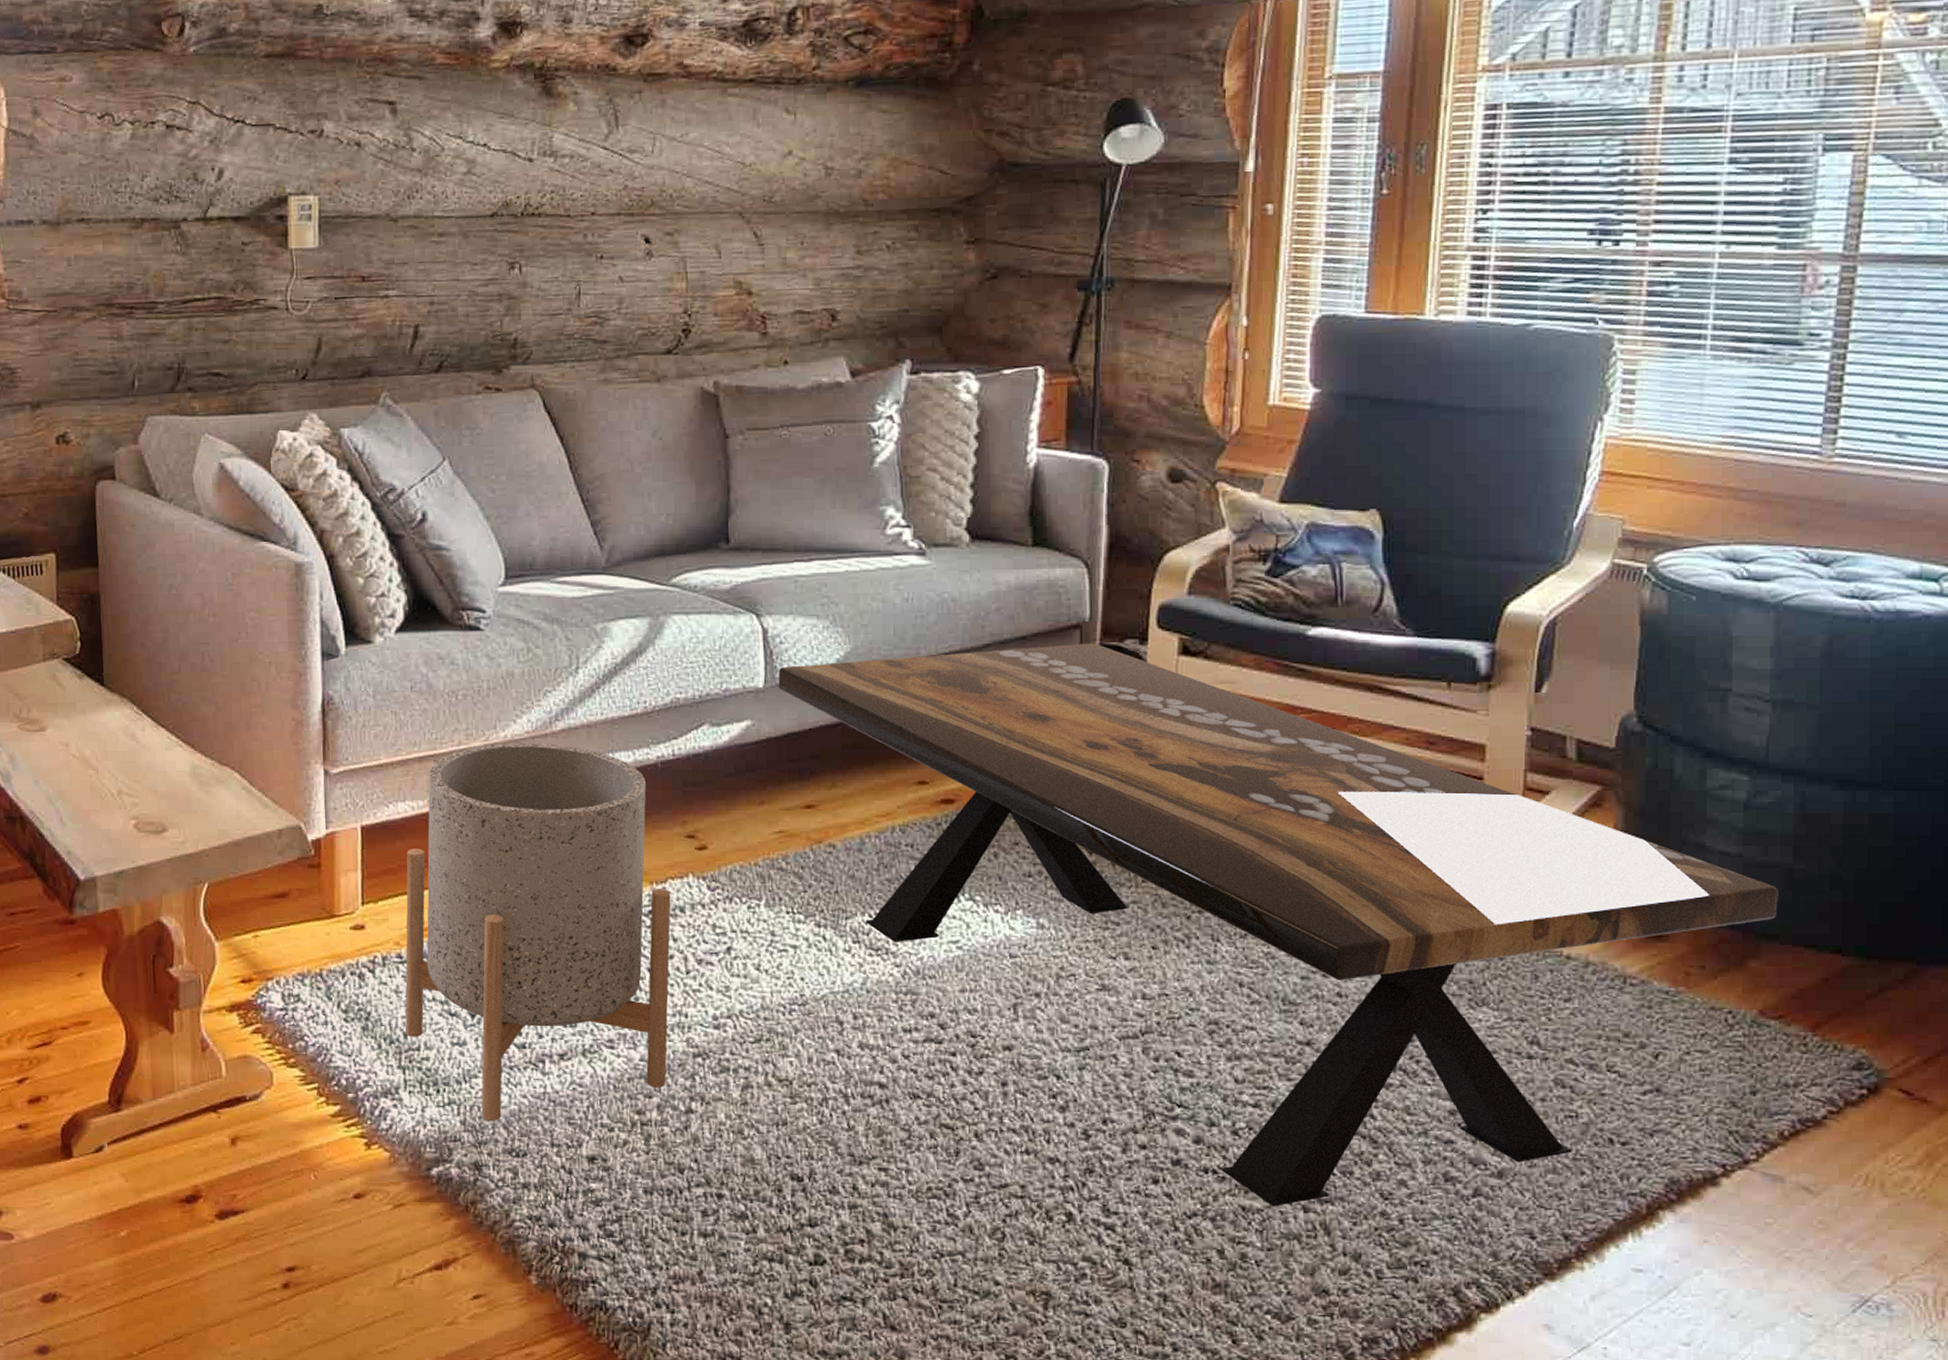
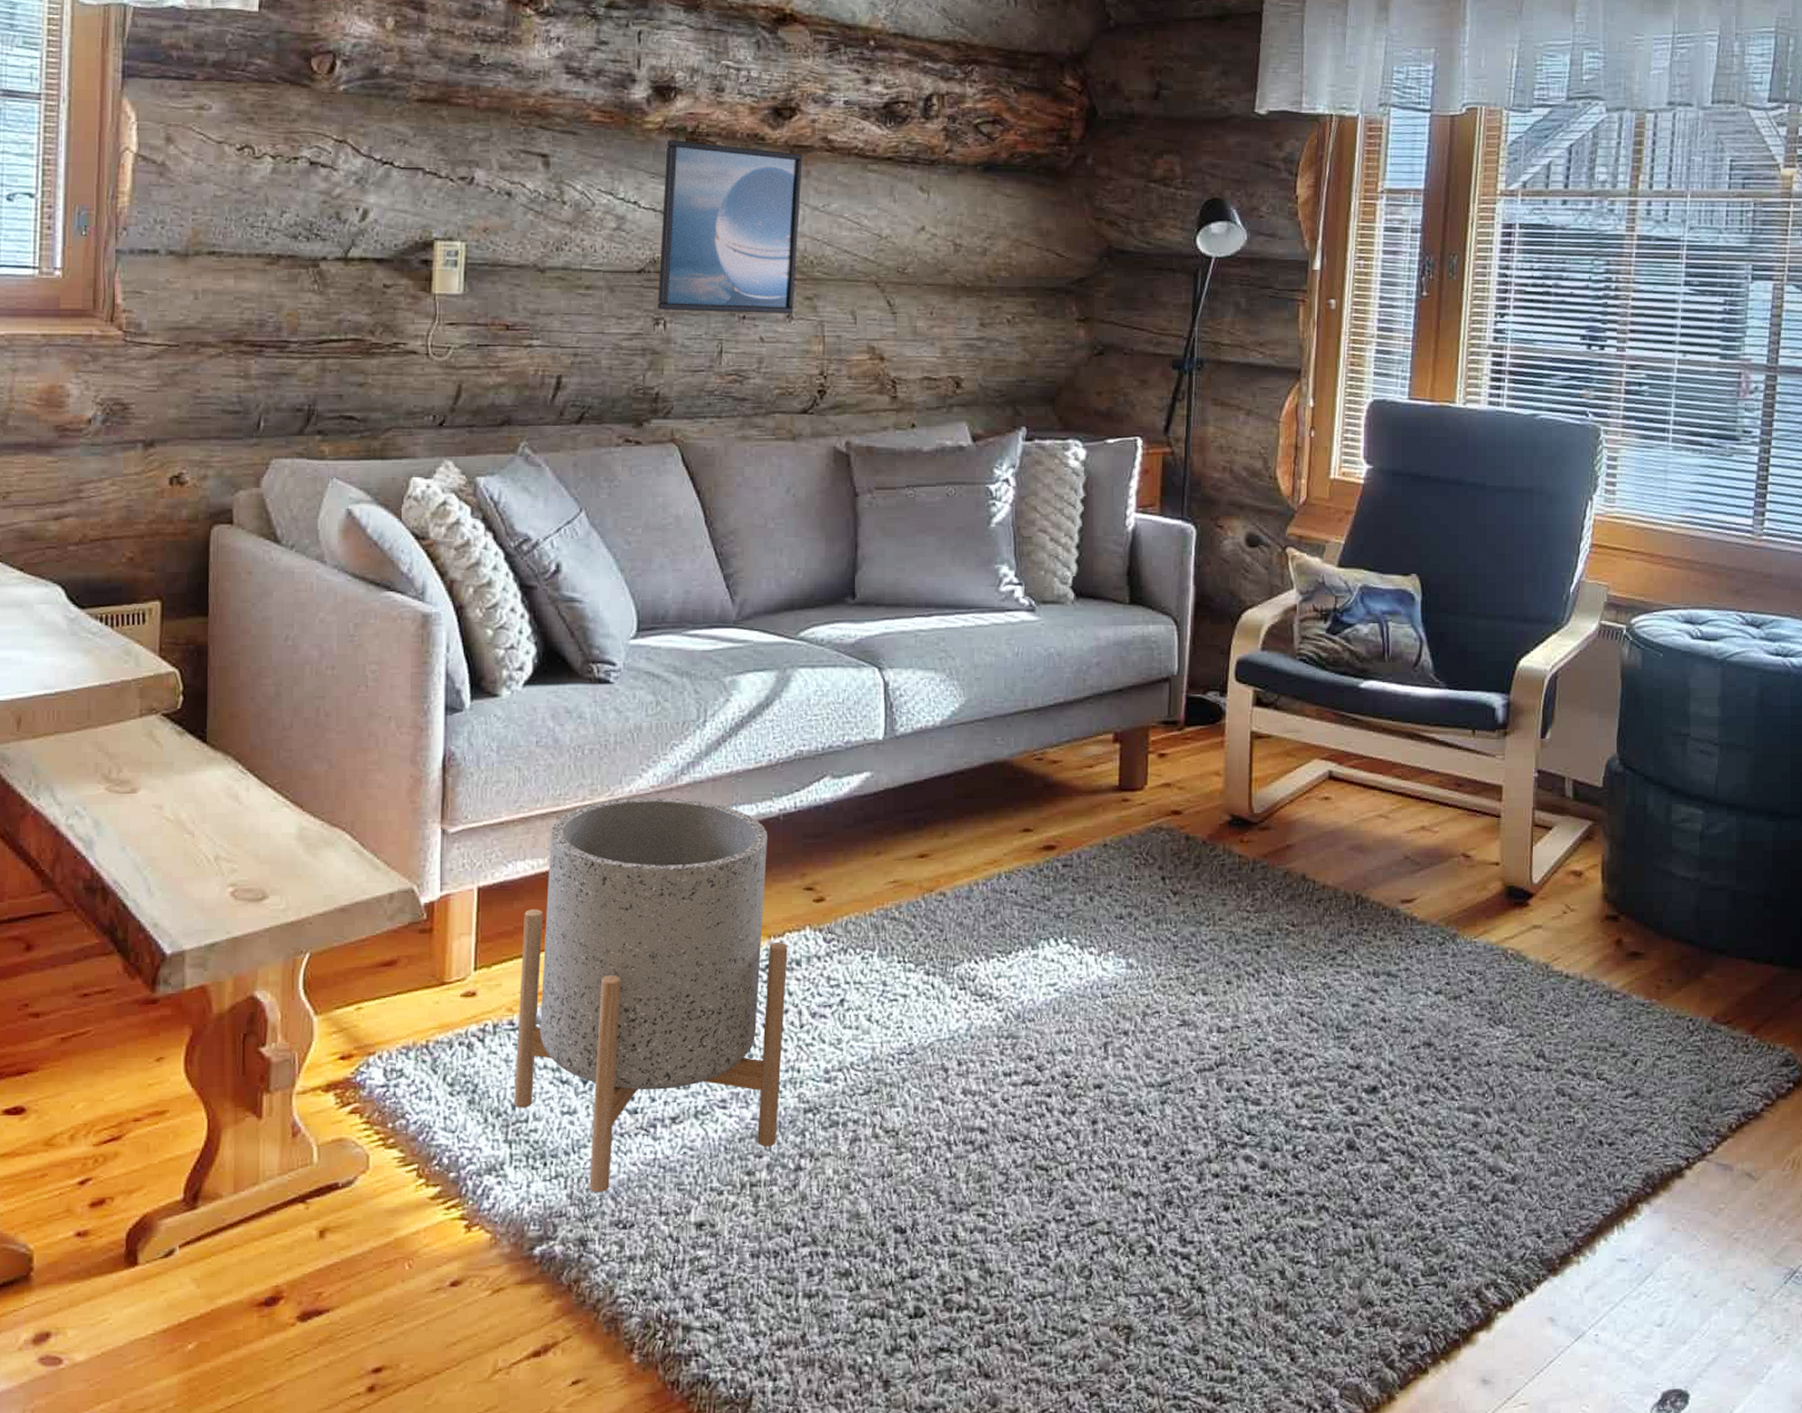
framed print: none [512,77,658,254] -> present [658,140,803,314]
coffee table: present [778,643,1778,1206] -> none [897,695,1726,1225]

